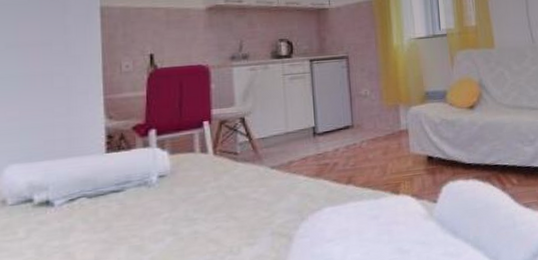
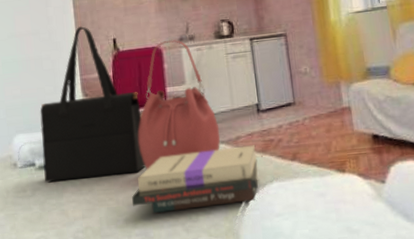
tote bag: none [44,39,181,221] -> present [40,26,145,182]
books: none [160,169,311,248] -> present [131,145,259,213]
handbag: none [174,57,272,200] -> present [138,39,221,170]

